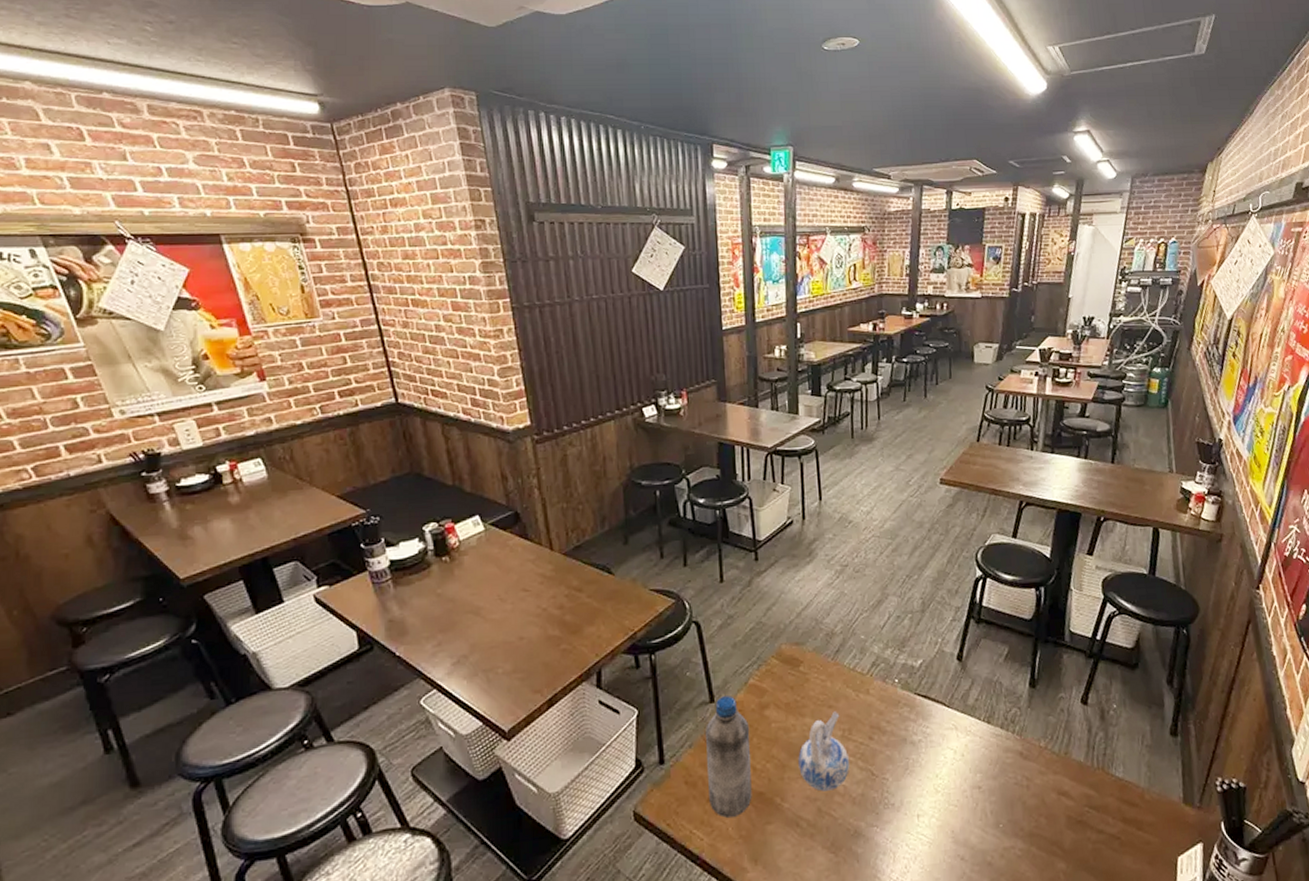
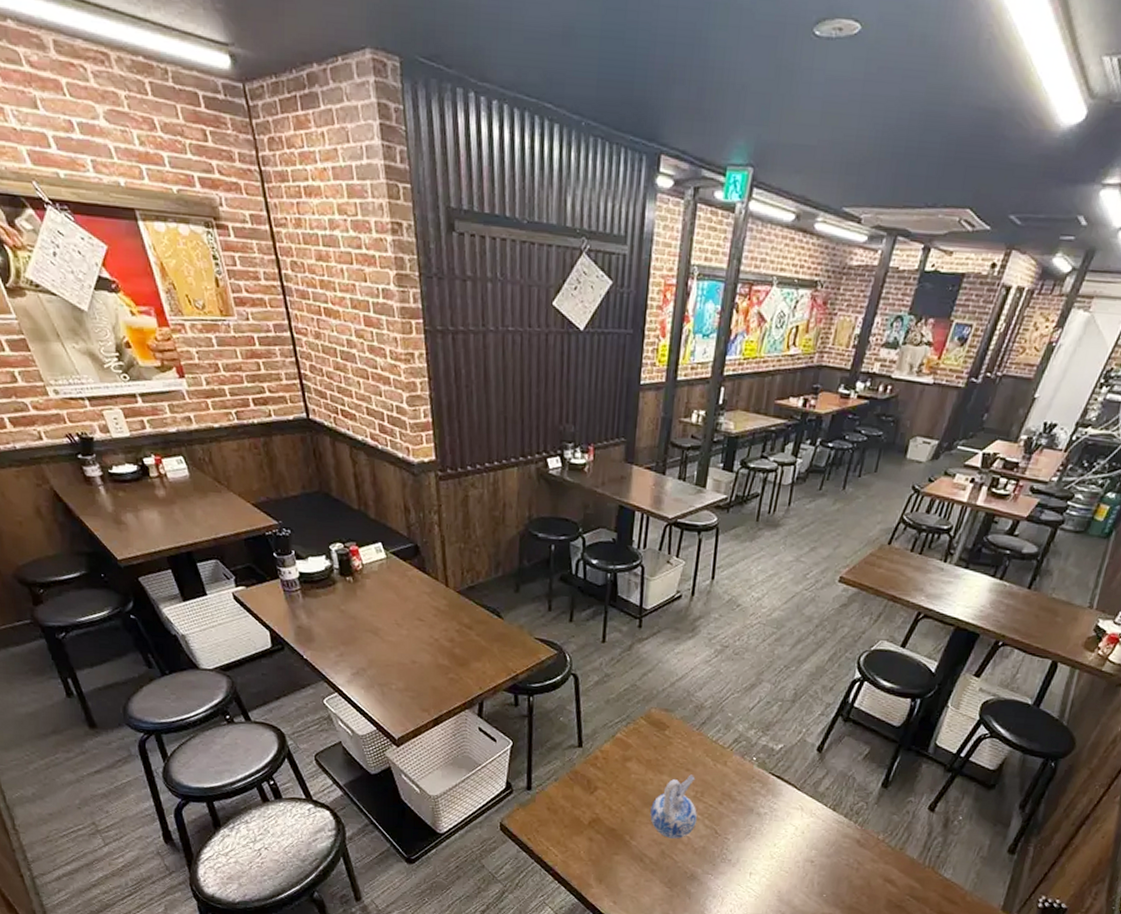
water bottle: present [704,696,752,818] -> none [567,743,611,844]

